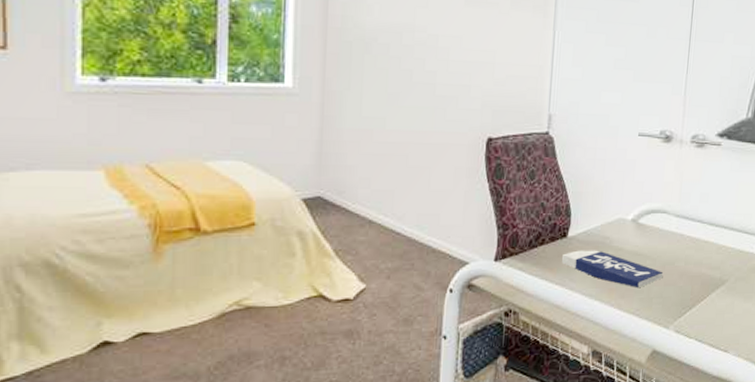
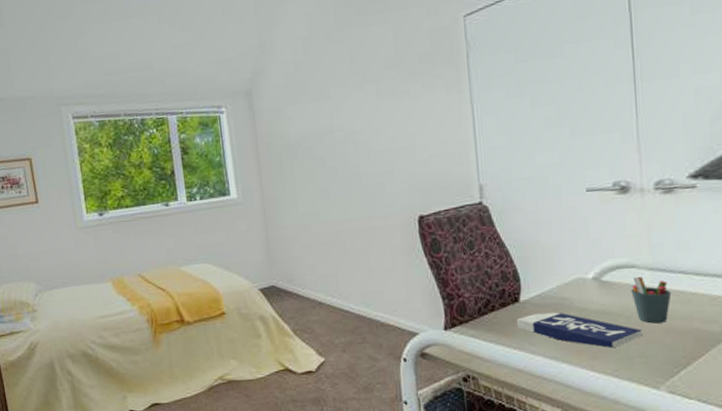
pen holder: none [659,223,690,267] -> present [631,277,672,324]

